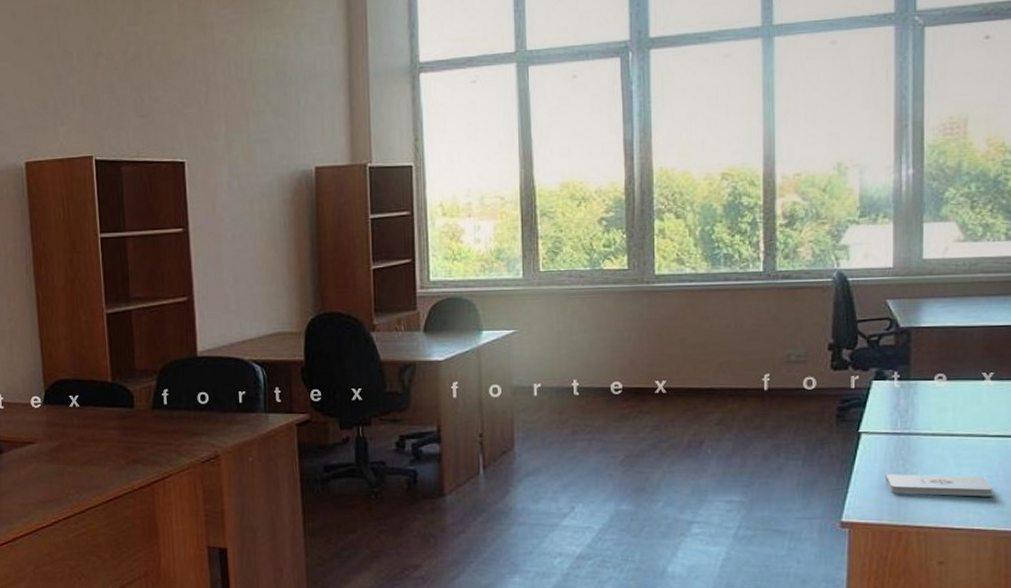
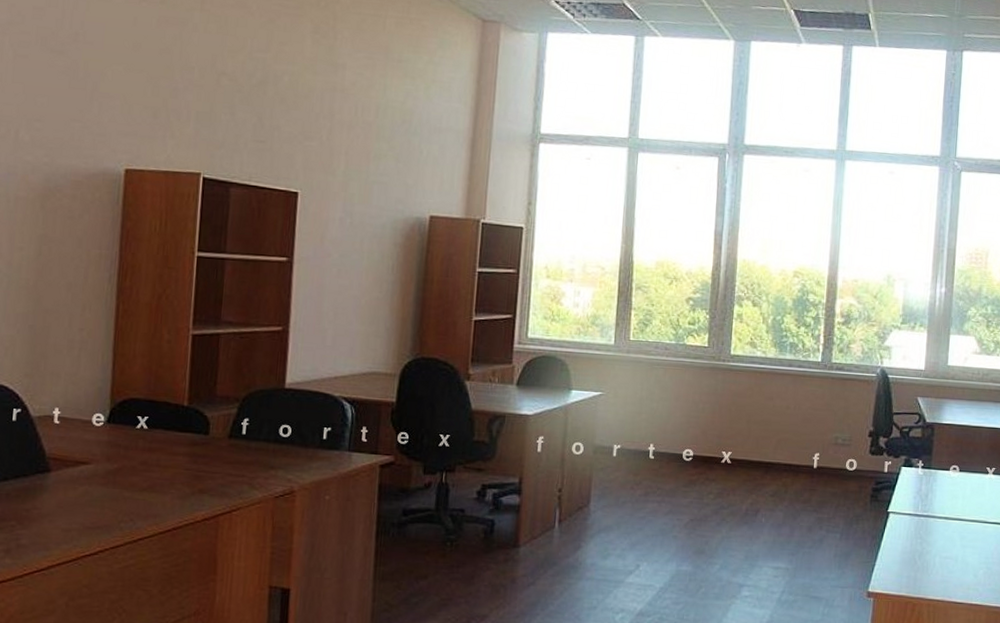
notepad: present [885,474,993,497] -> none [906,551,989,576]

